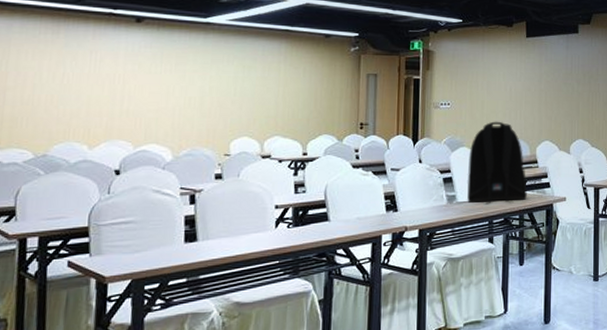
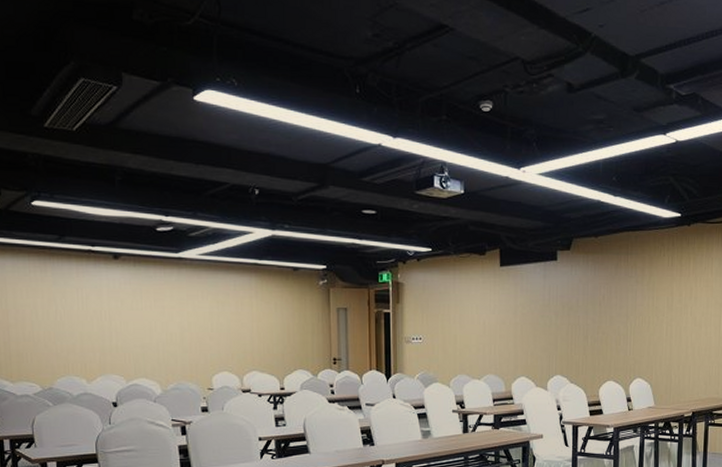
backpack: present [467,121,527,205] -> none [441,356,503,440]

